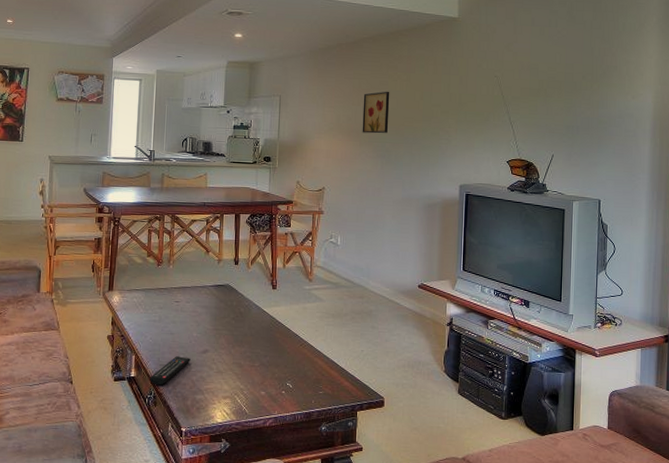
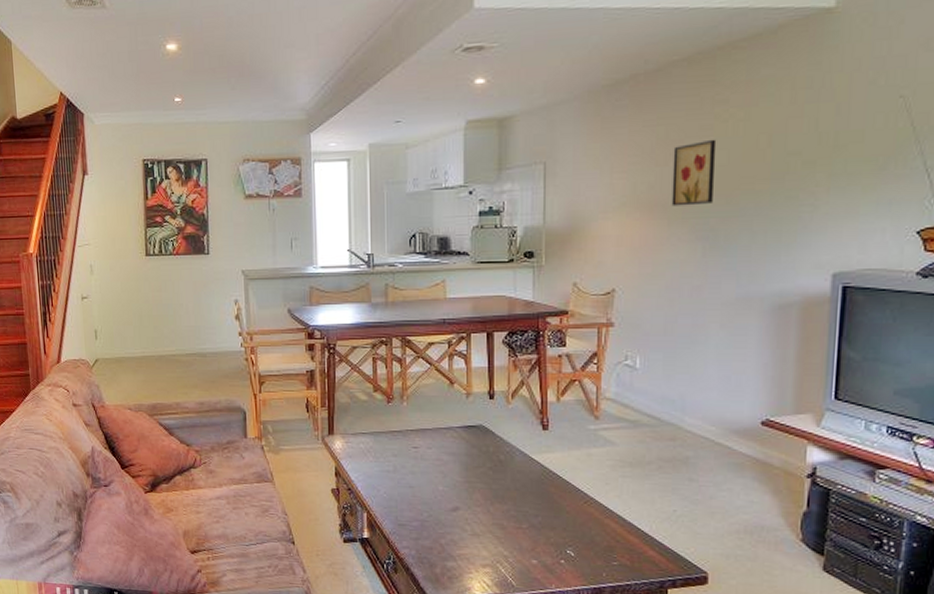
remote control: present [150,356,191,386] -> none [387,514,437,549]

